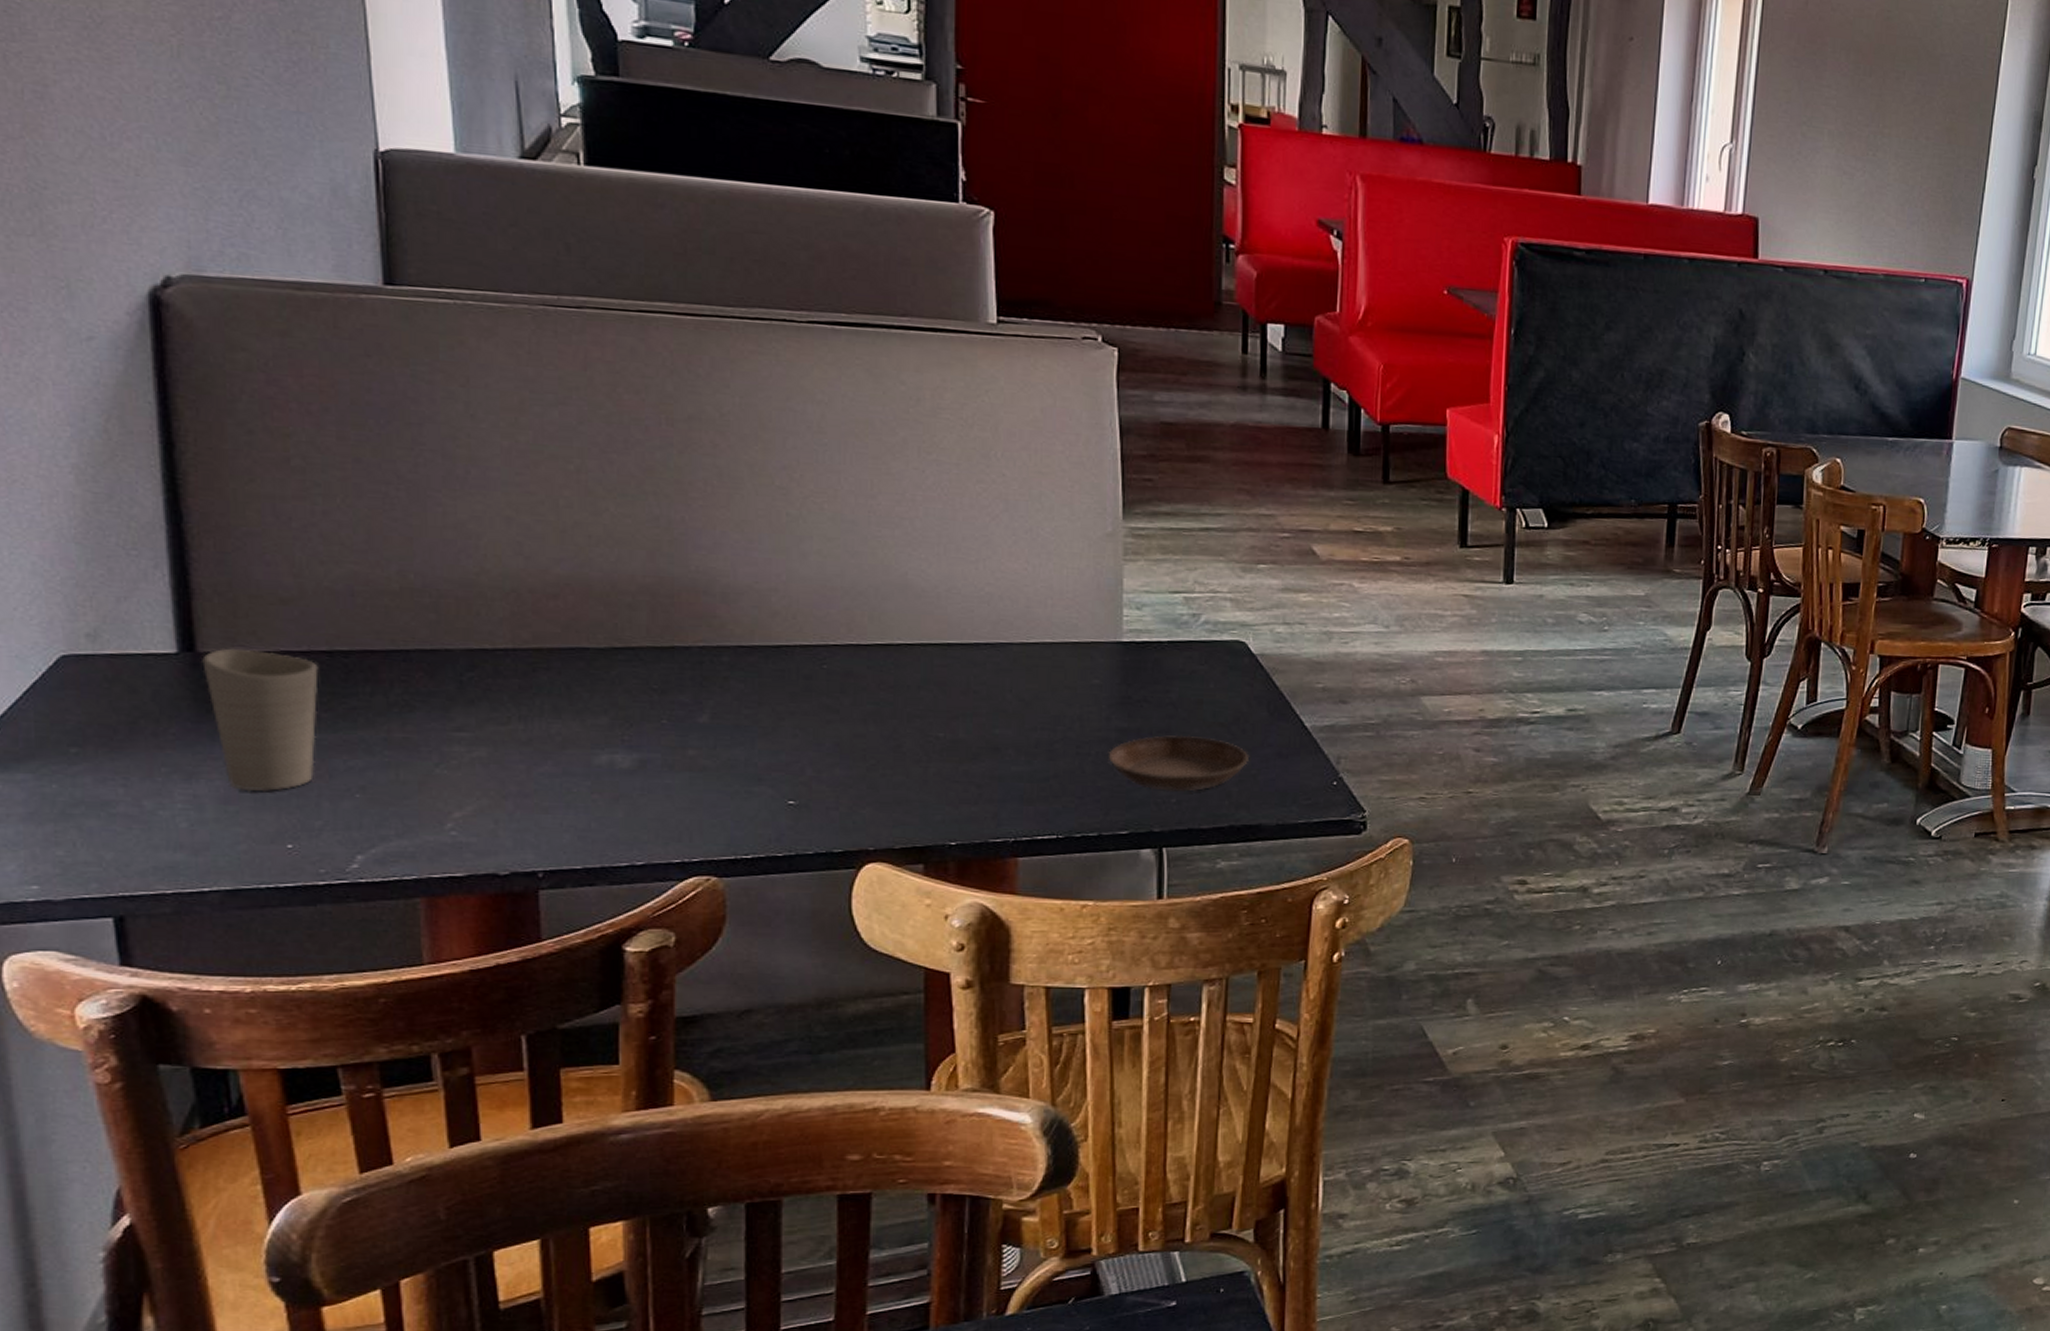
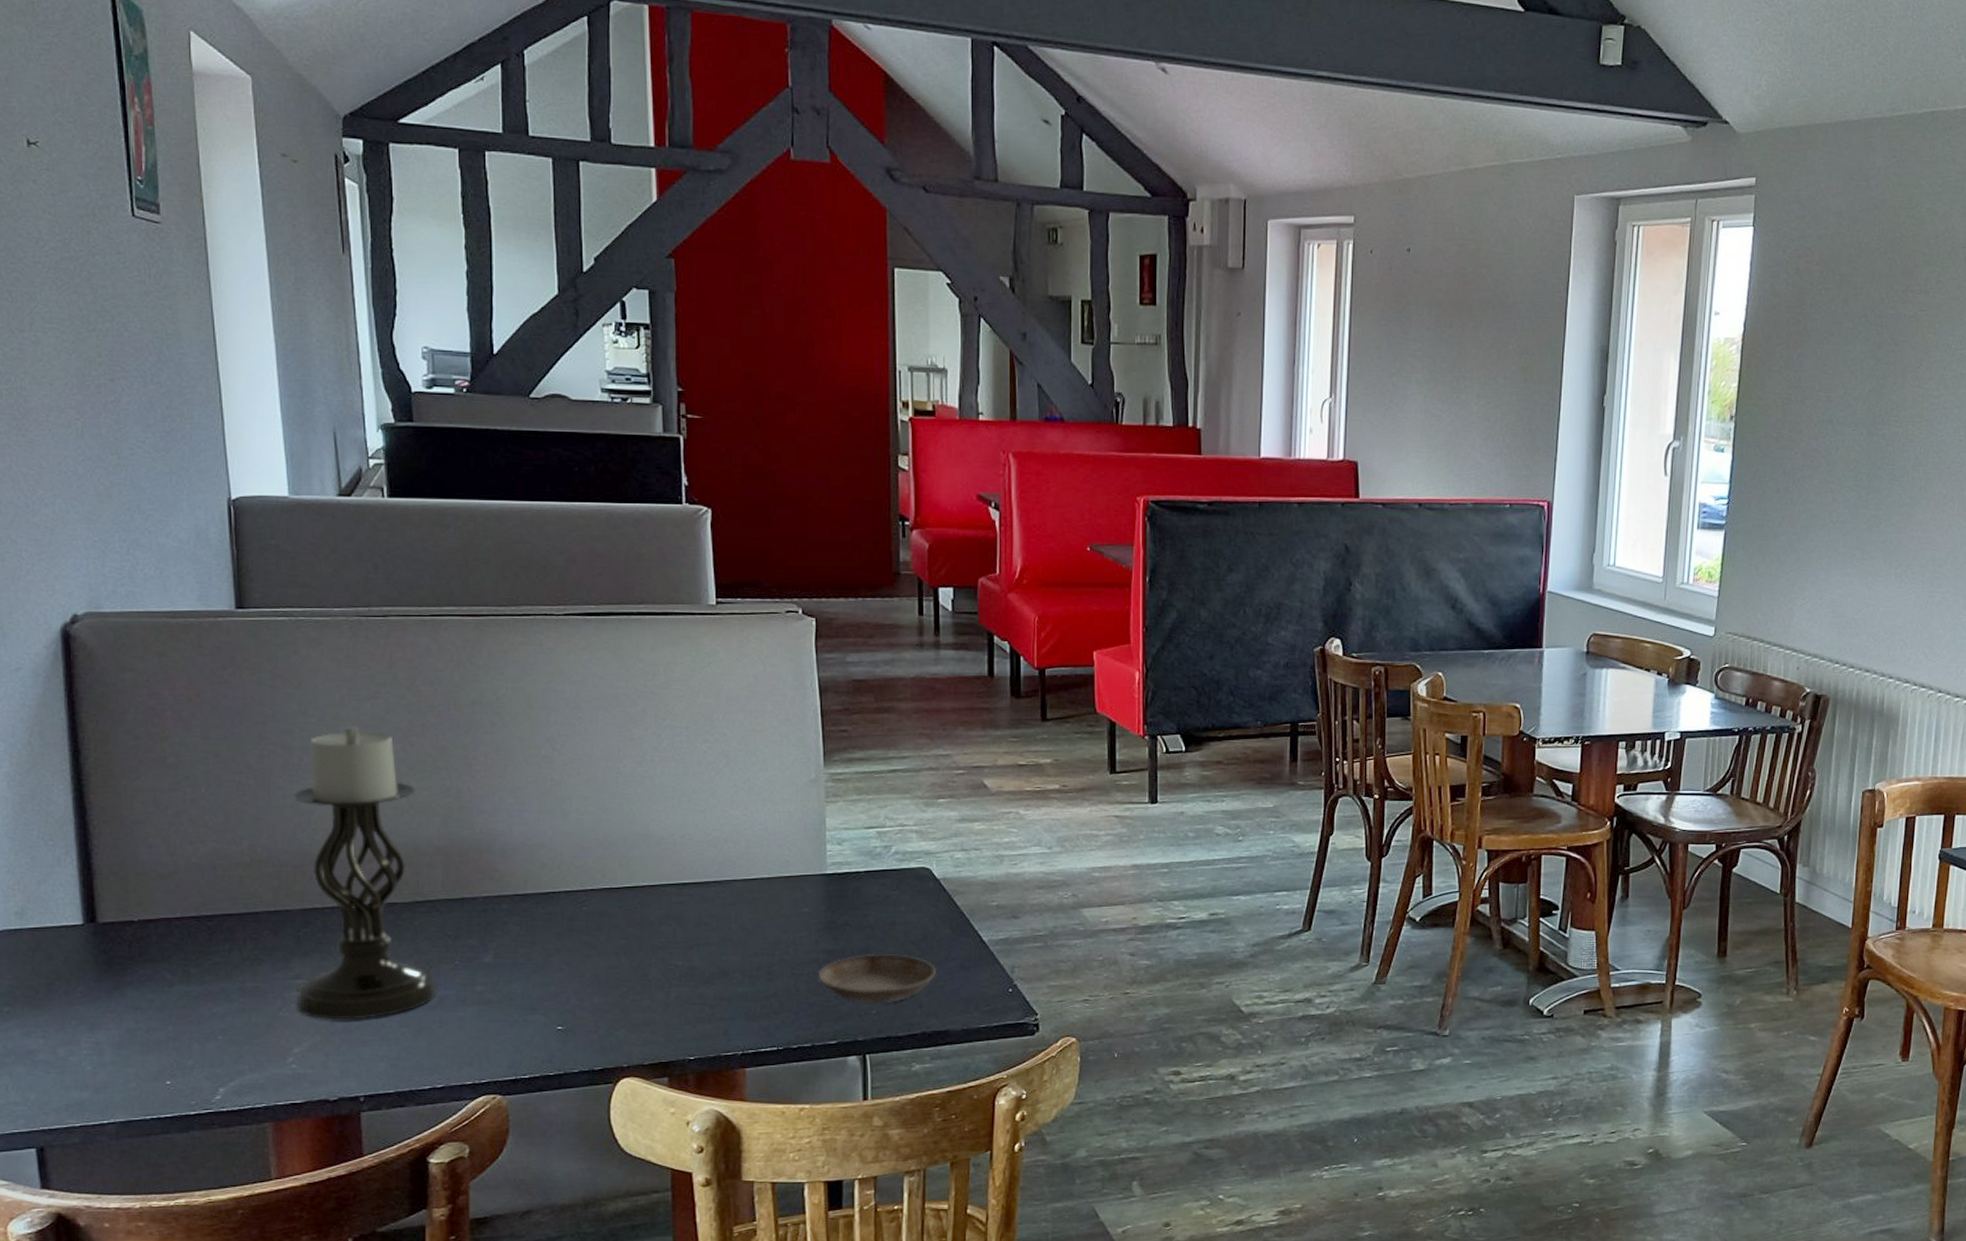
cup: present [202,648,319,792] -> none [101,918,189,1038]
candle holder: none [457,435,640,783] -> present [293,726,438,1020]

